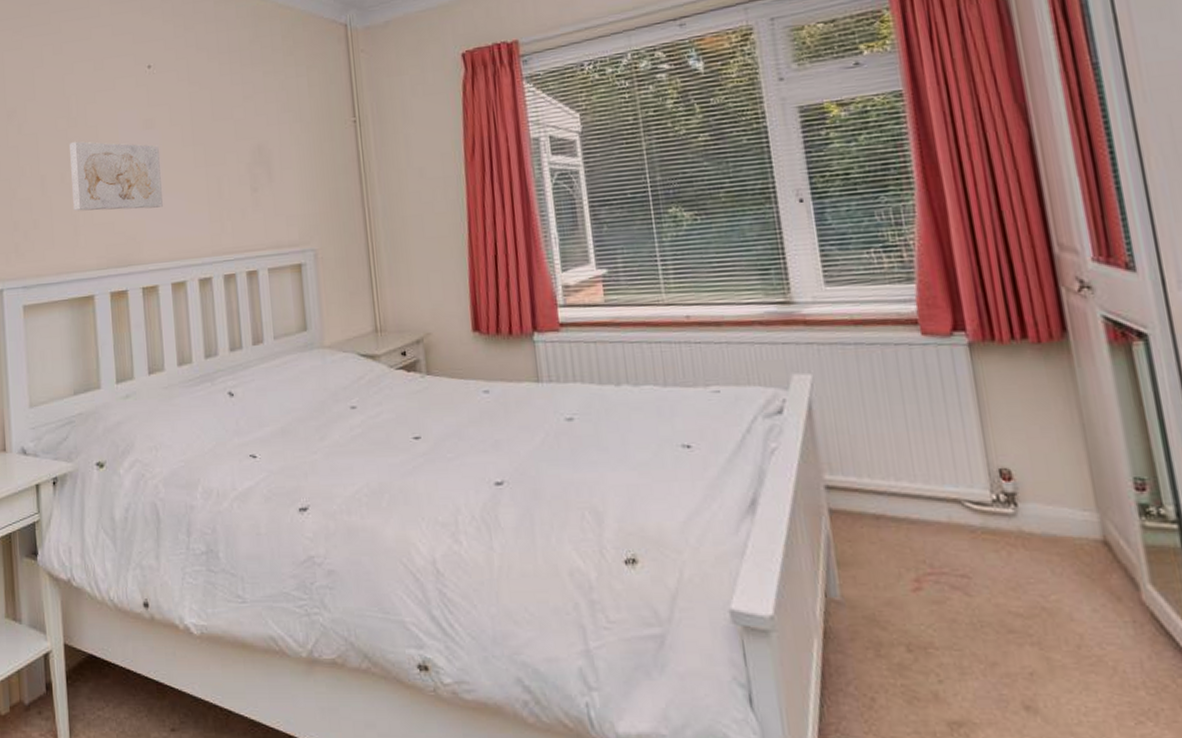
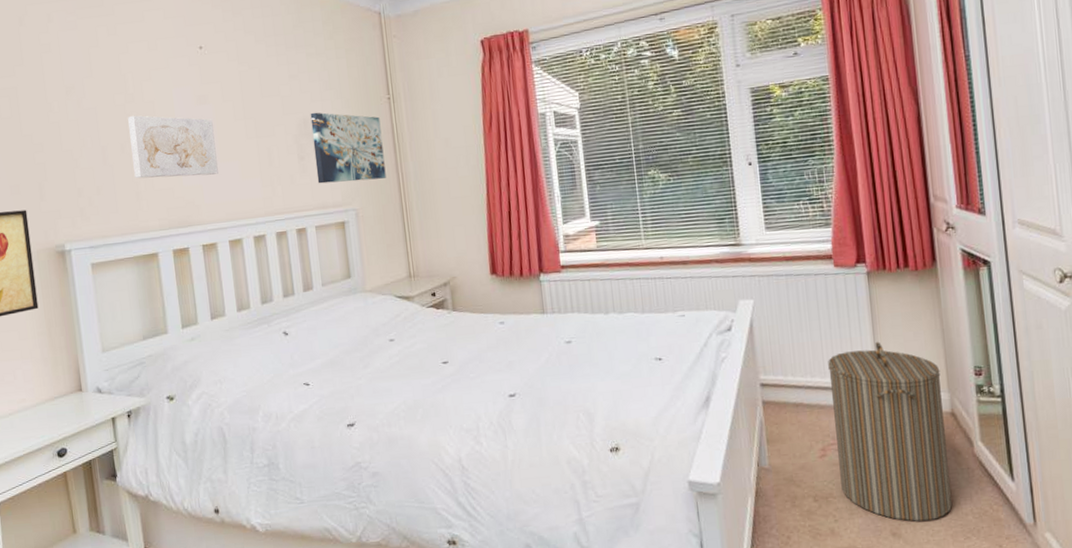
wall art: none [265,137,350,220] -> present [310,112,386,184]
laundry hamper: none [918,436,1114,694] -> present [828,341,953,522]

